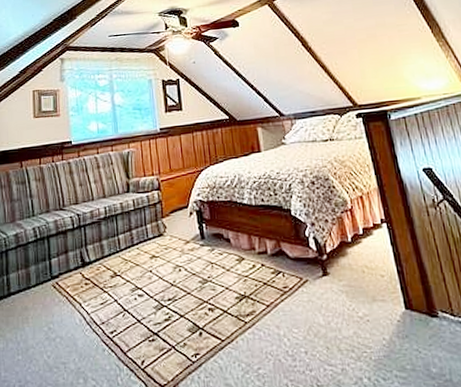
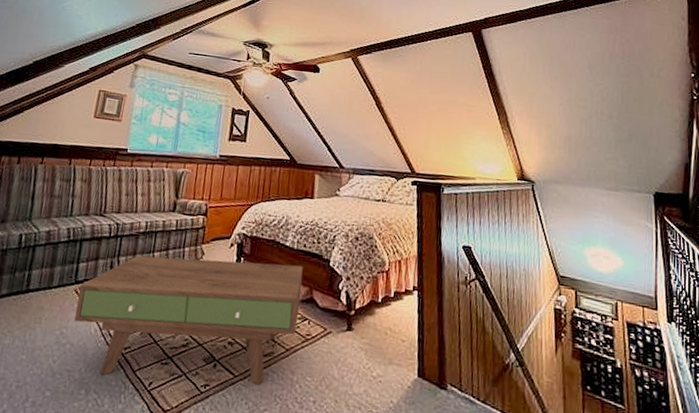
coffee table: none [56,220,272,362] -> present [74,255,303,386]

